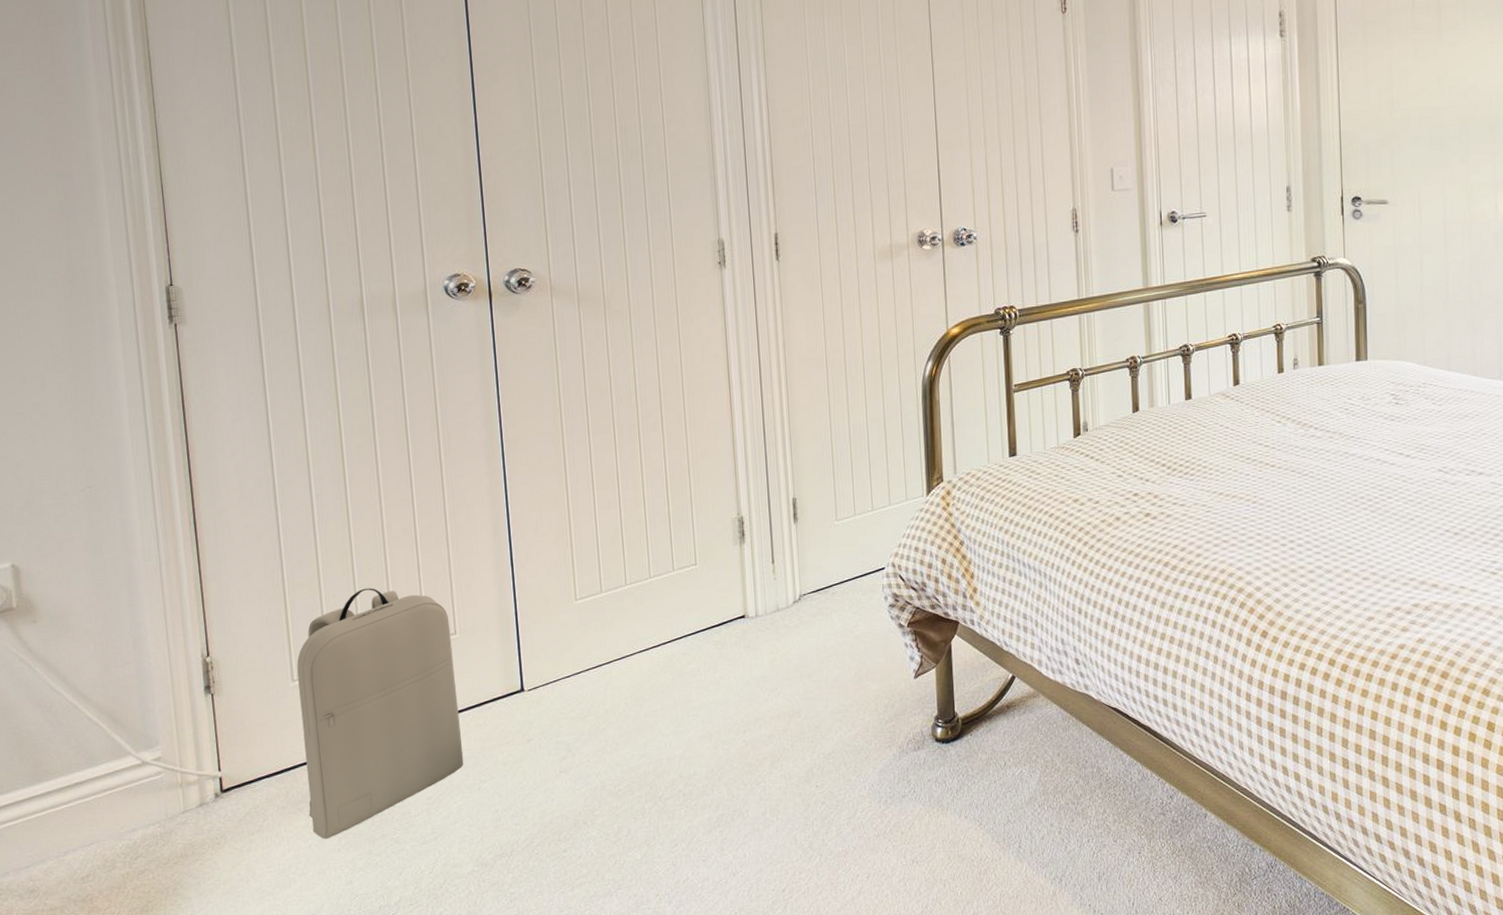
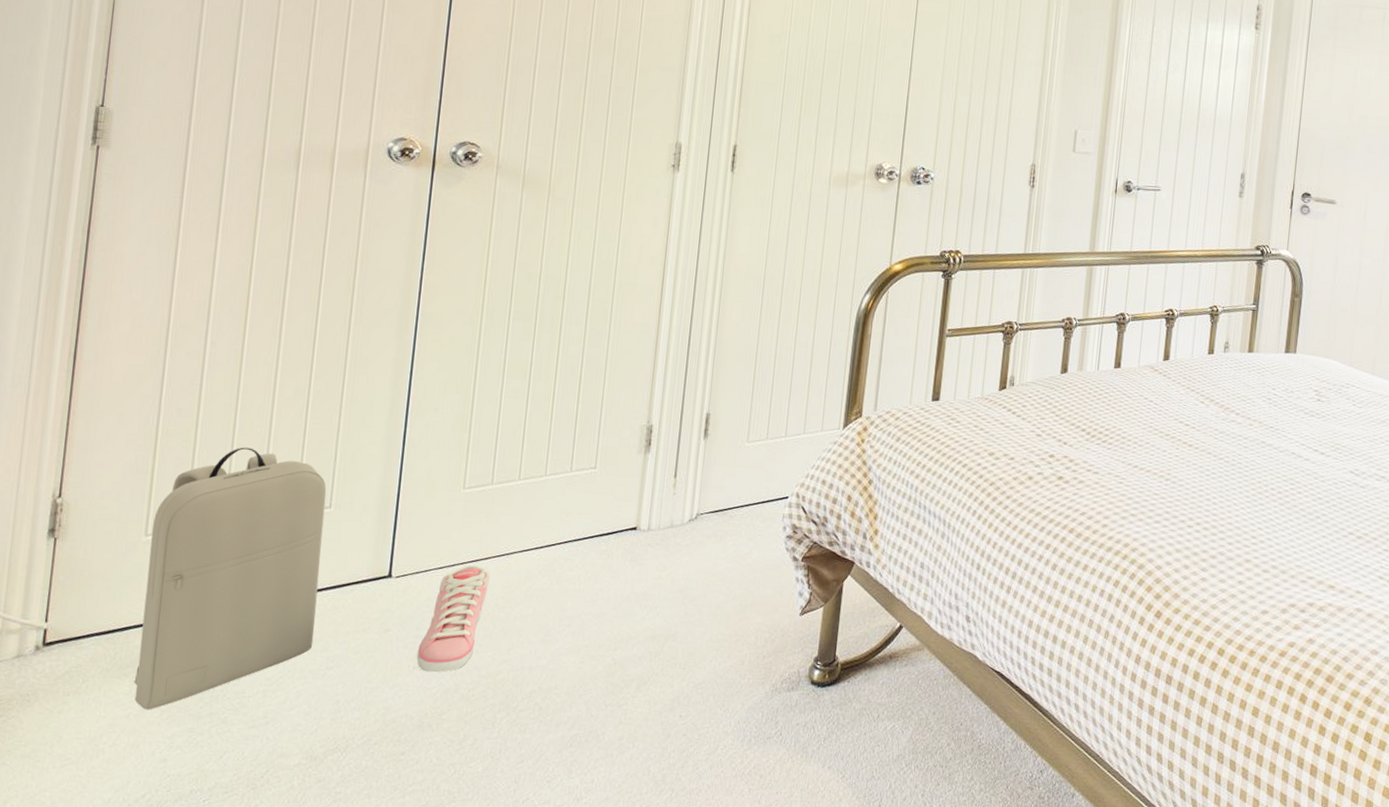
sneaker: none [560,670,616,774] -> present [416,565,490,673]

